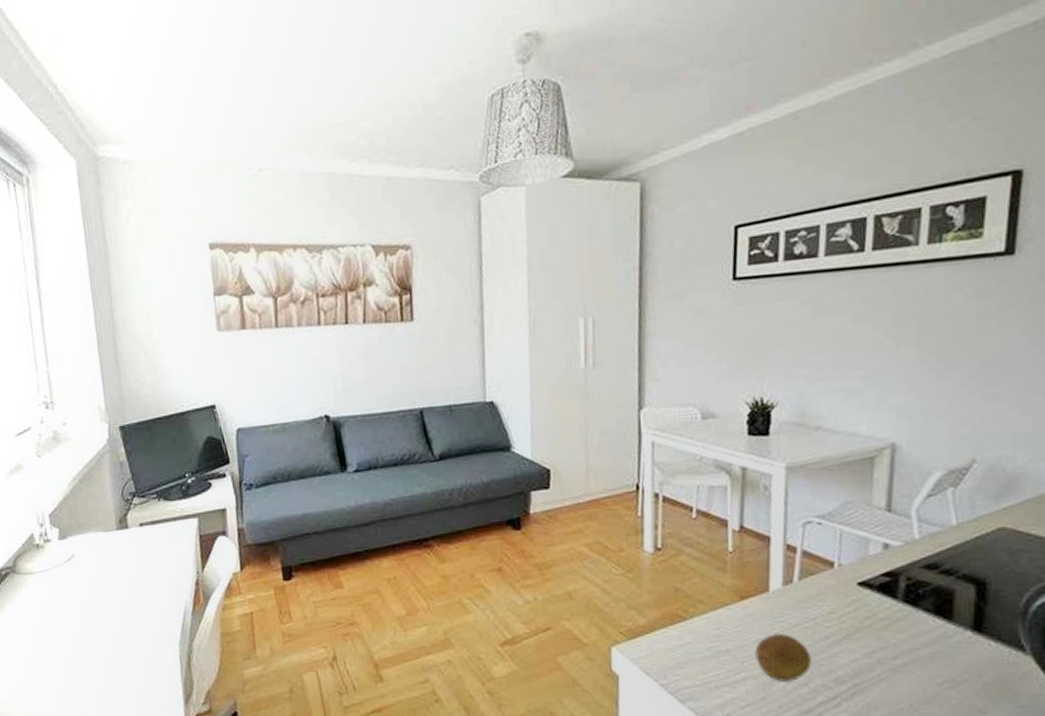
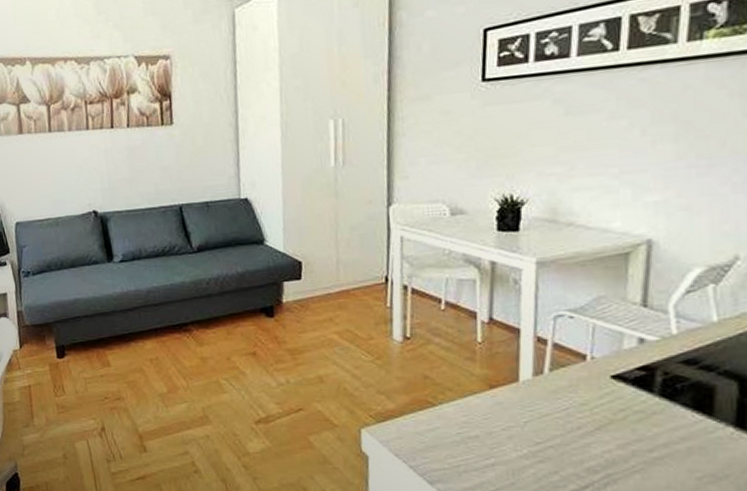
fruit: present [755,634,812,681] -> none [504,423,563,469]

